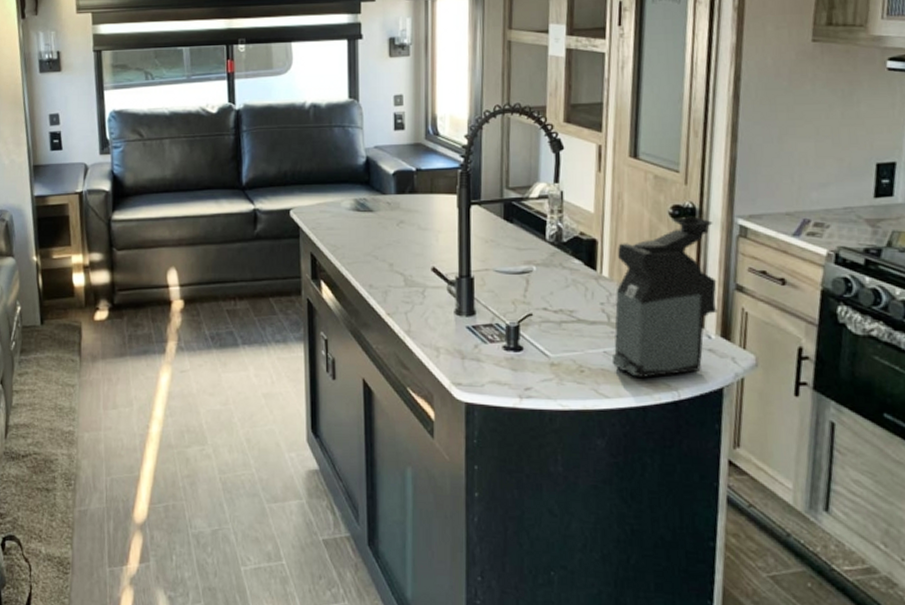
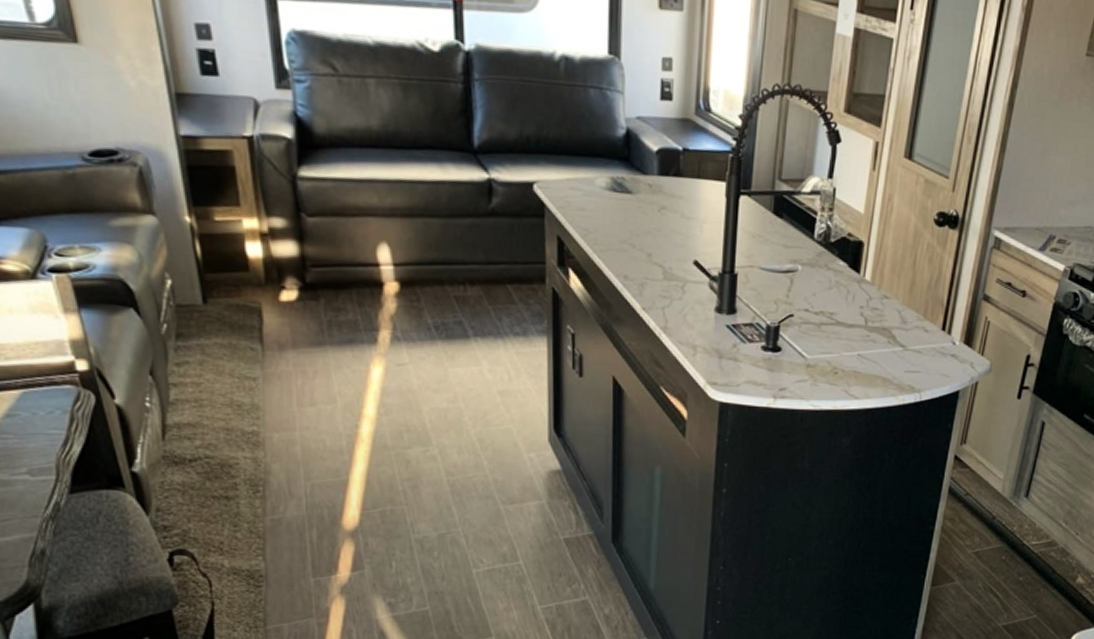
coffee maker: present [612,216,718,377] -> none [864,224,972,380]

